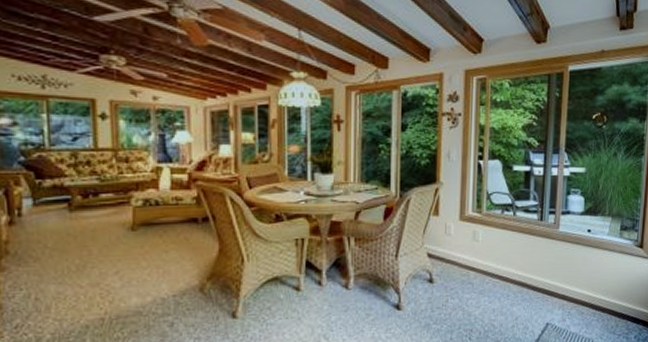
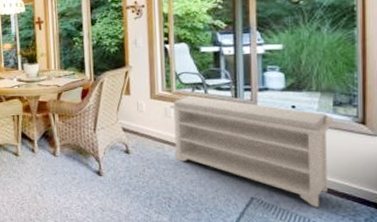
bench: none [478,217,620,329] -> present [169,95,335,207]

